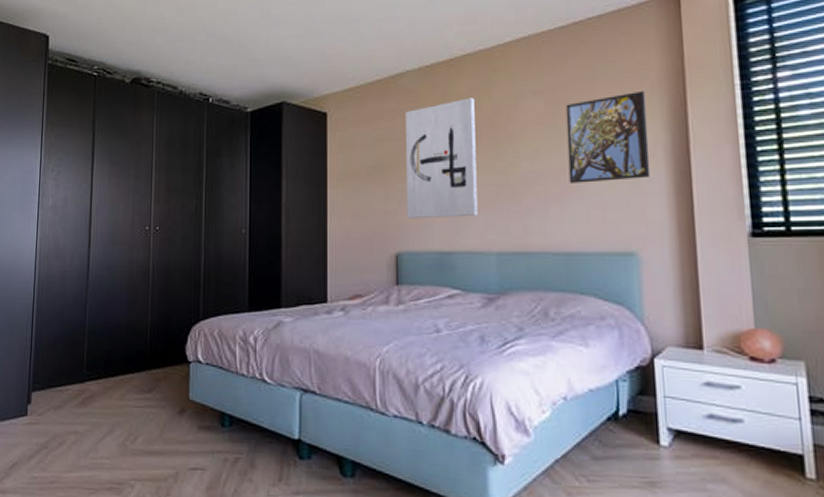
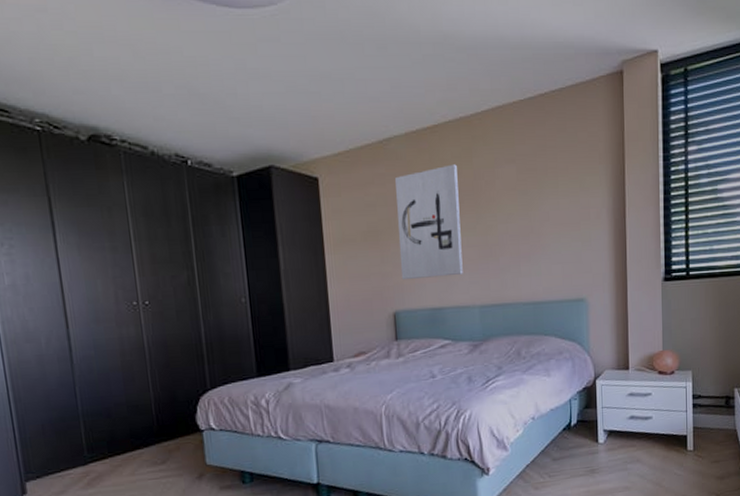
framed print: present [565,90,651,183] -> none [533,160,597,243]

